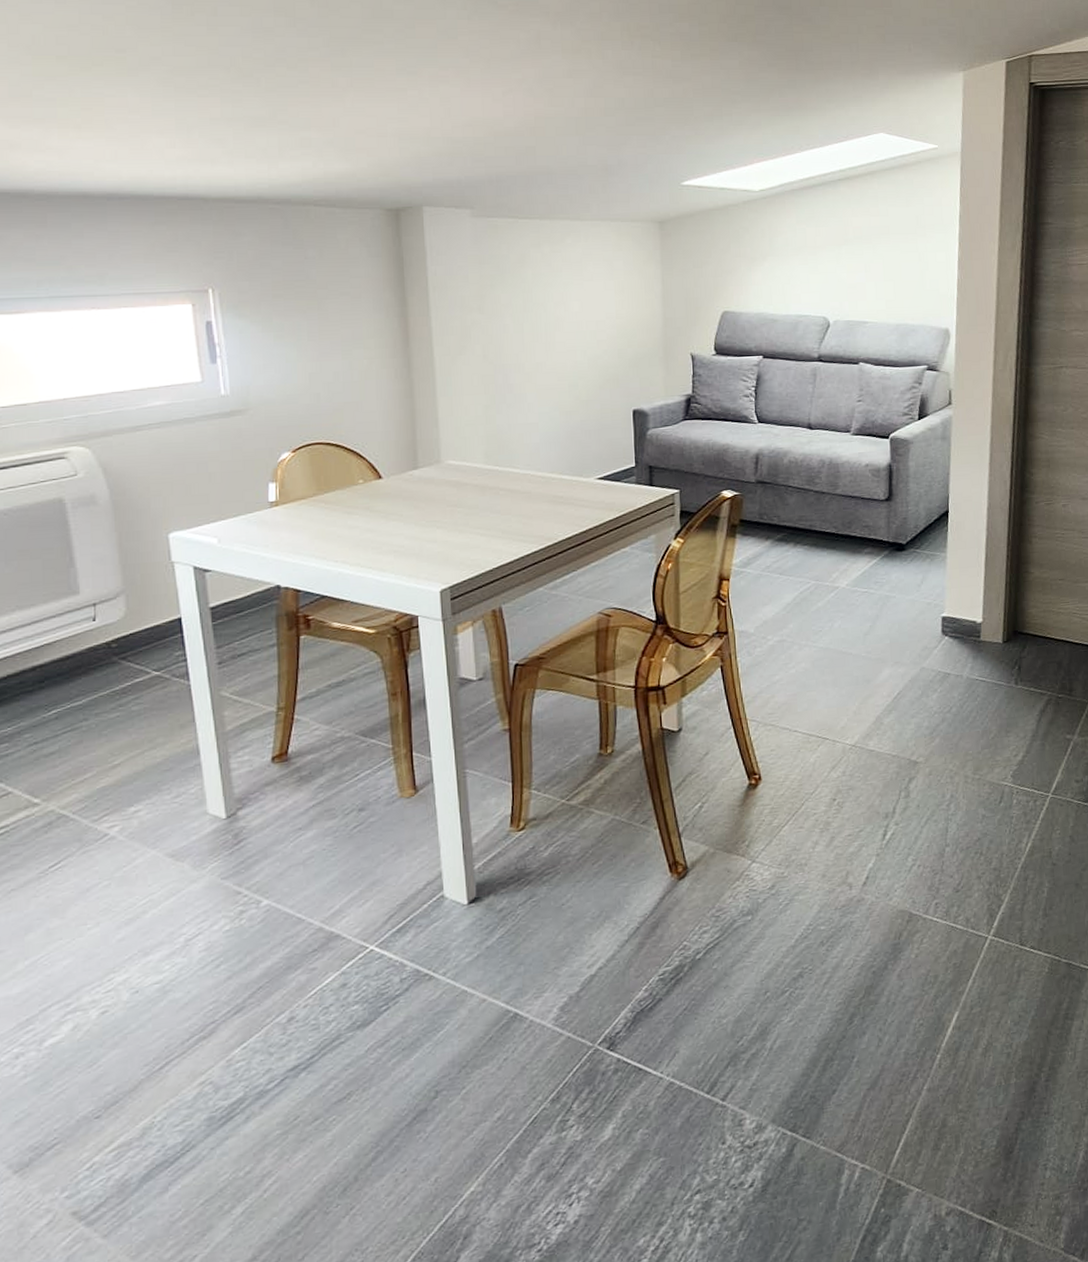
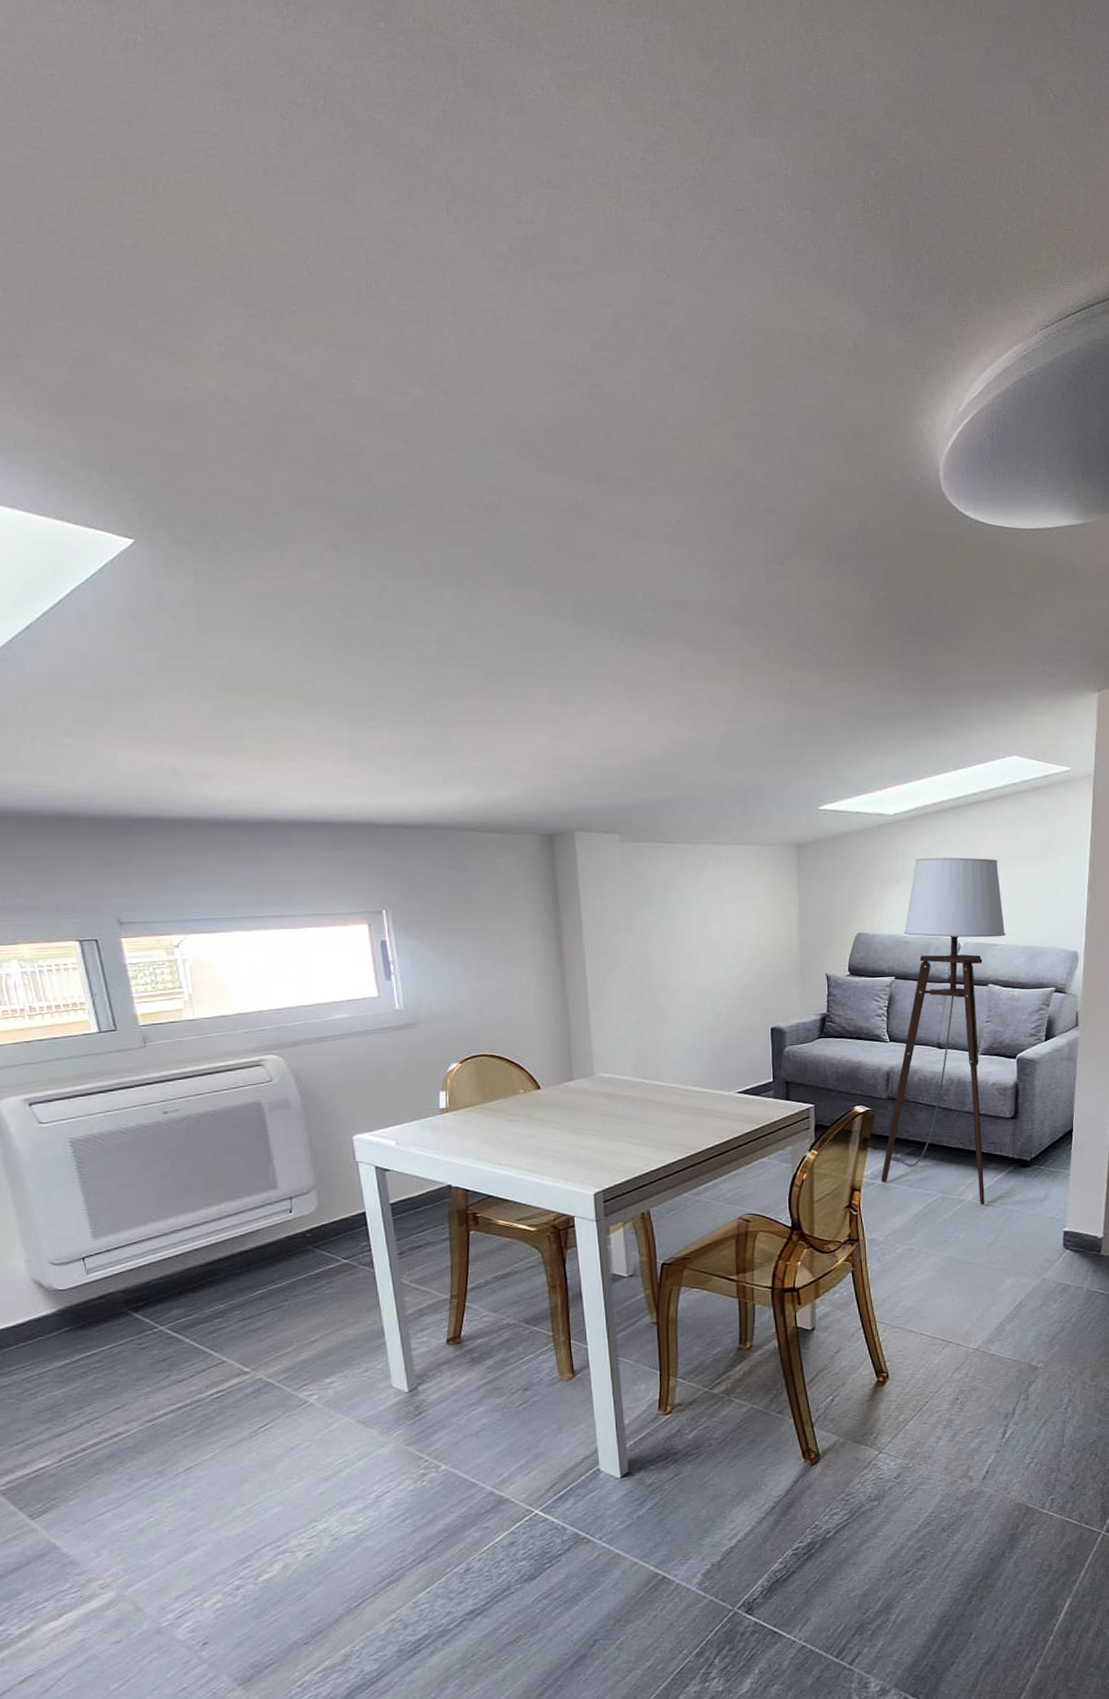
floor lamp: none [751,234,876,592] -> present [881,857,1005,1206]

